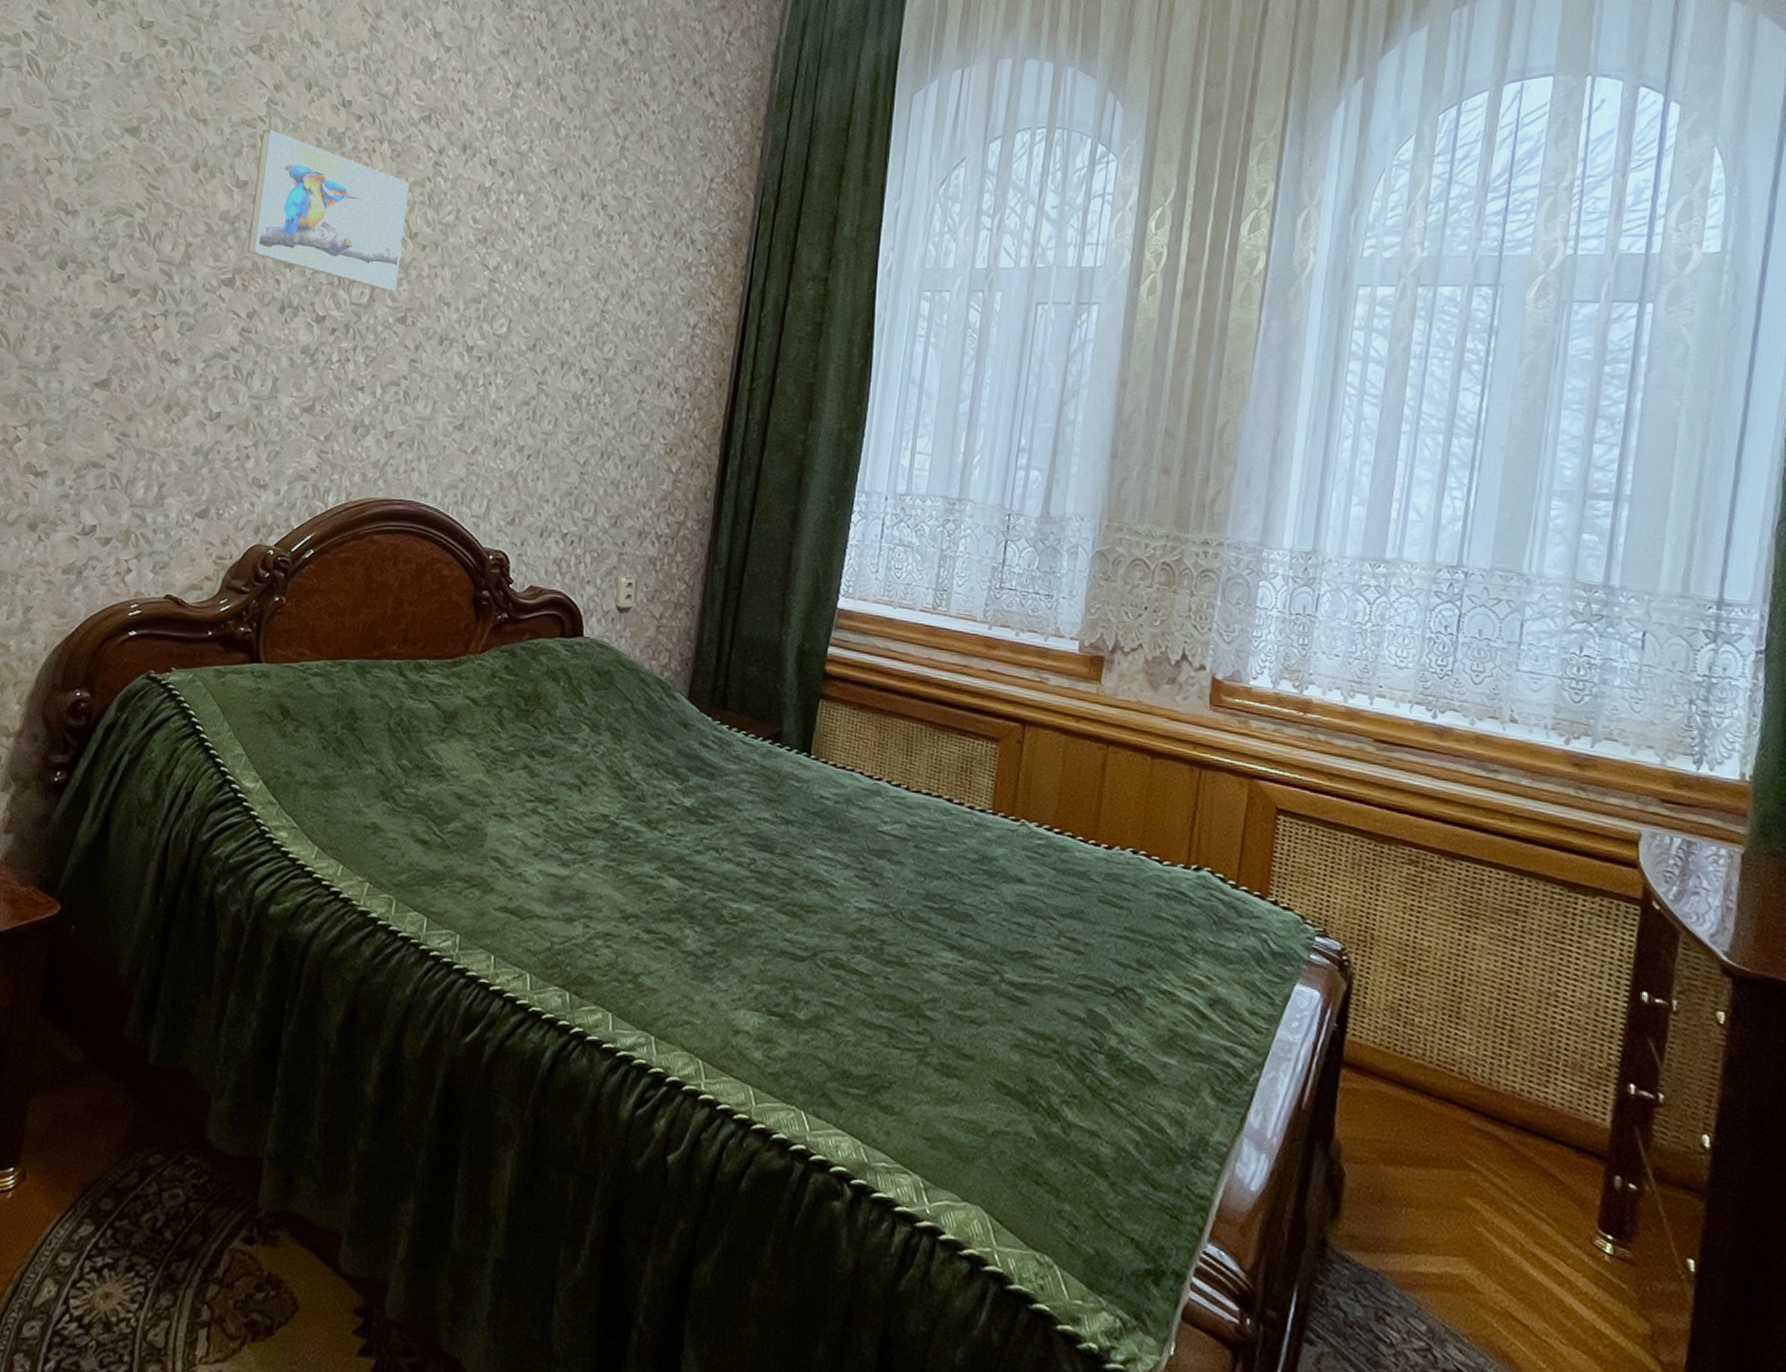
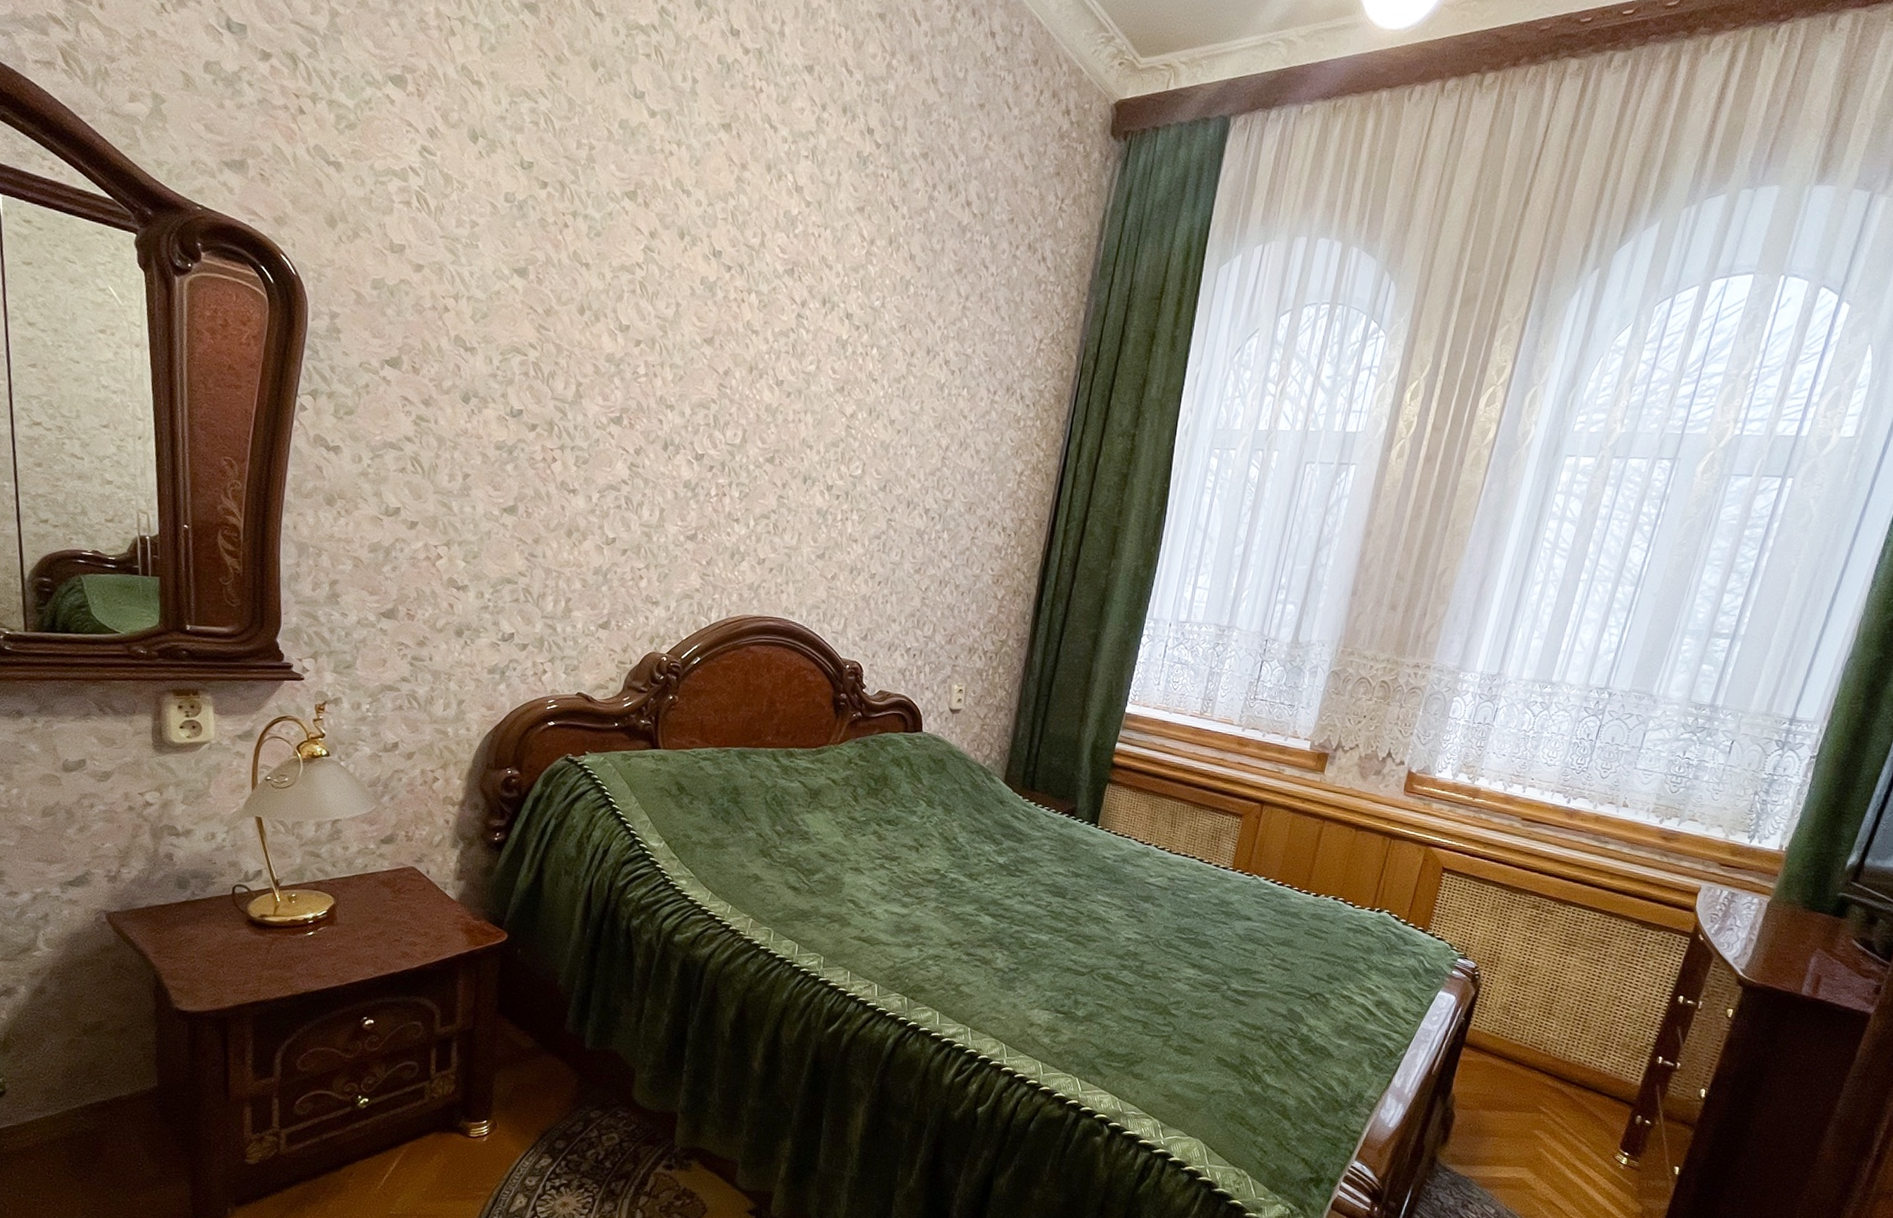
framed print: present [247,130,410,291] -> none [632,276,776,434]

